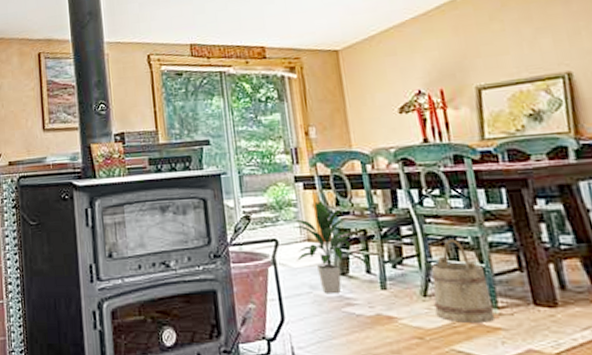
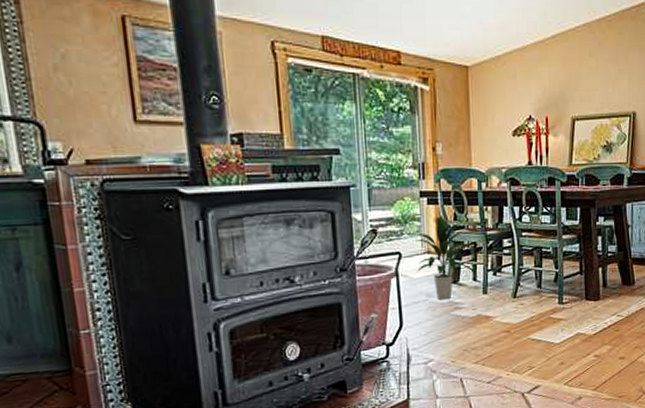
bucket: present [431,239,495,323] -> none [520,250,560,317]

